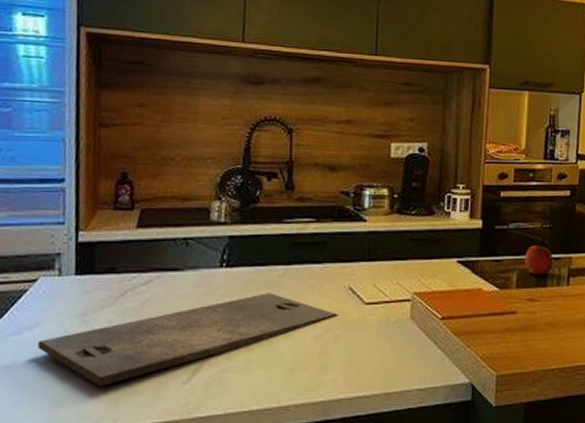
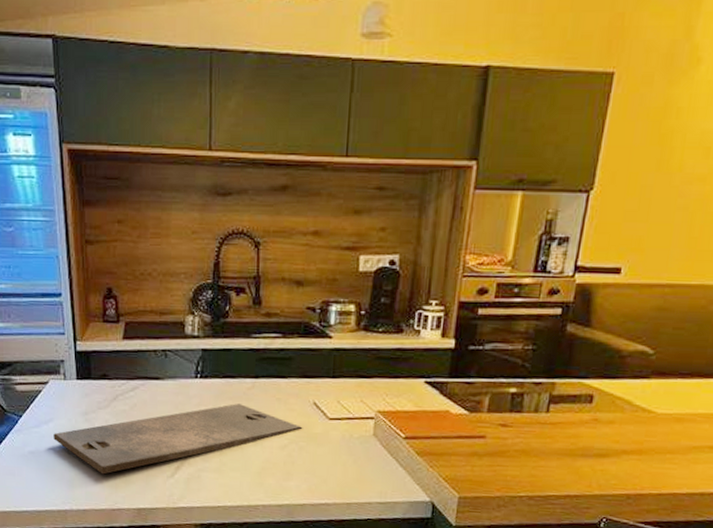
fruit: present [524,245,553,275] -> none [499,368,533,400]

